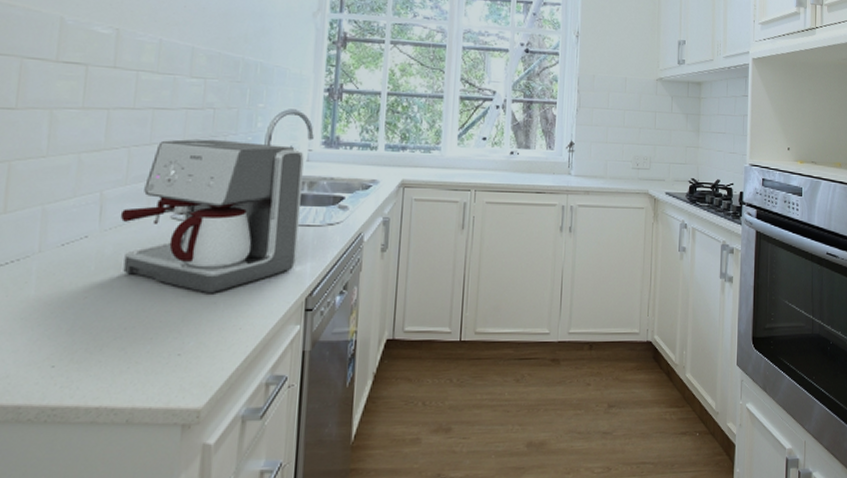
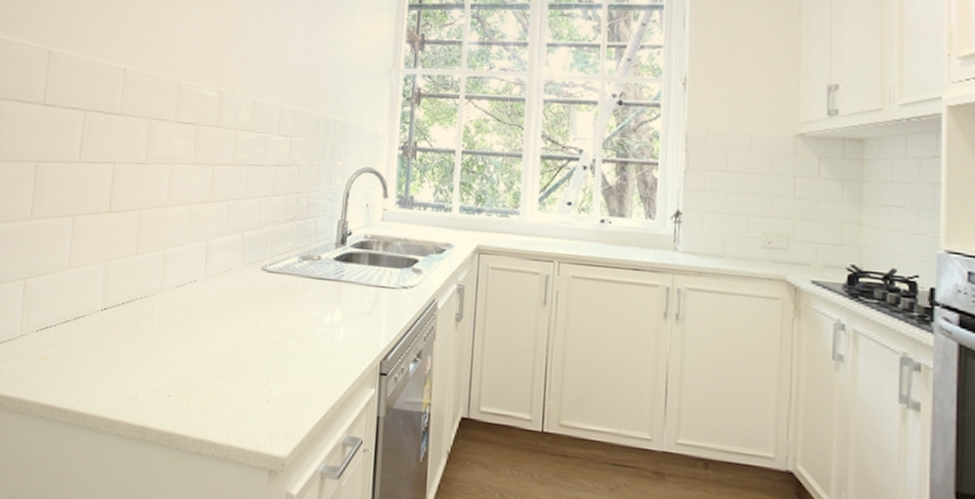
coffee maker: present [120,139,304,294] -> none [221,194,379,347]

